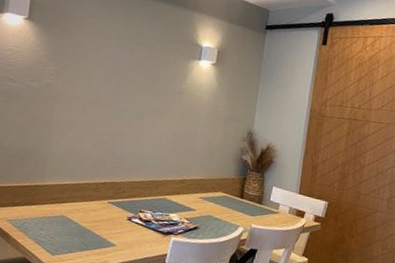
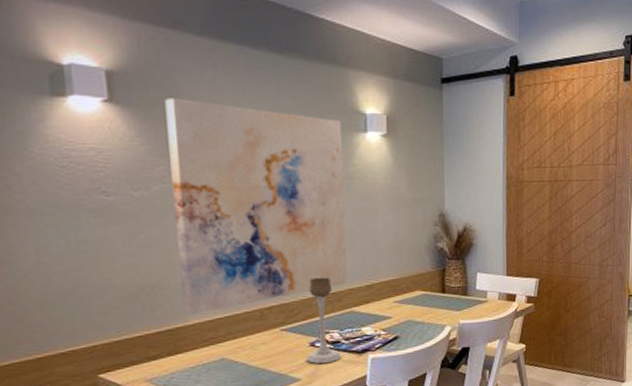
wall art: none [43,21,182,178] -> present [165,98,347,314]
candle holder: none [123,166,153,237] -> present [306,277,341,364]

